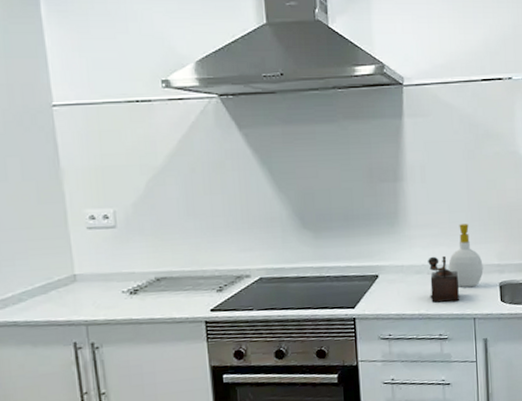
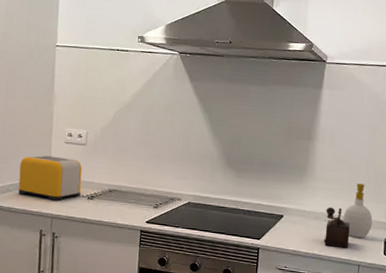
toaster: none [31,247,121,303] -> present [18,155,83,201]

